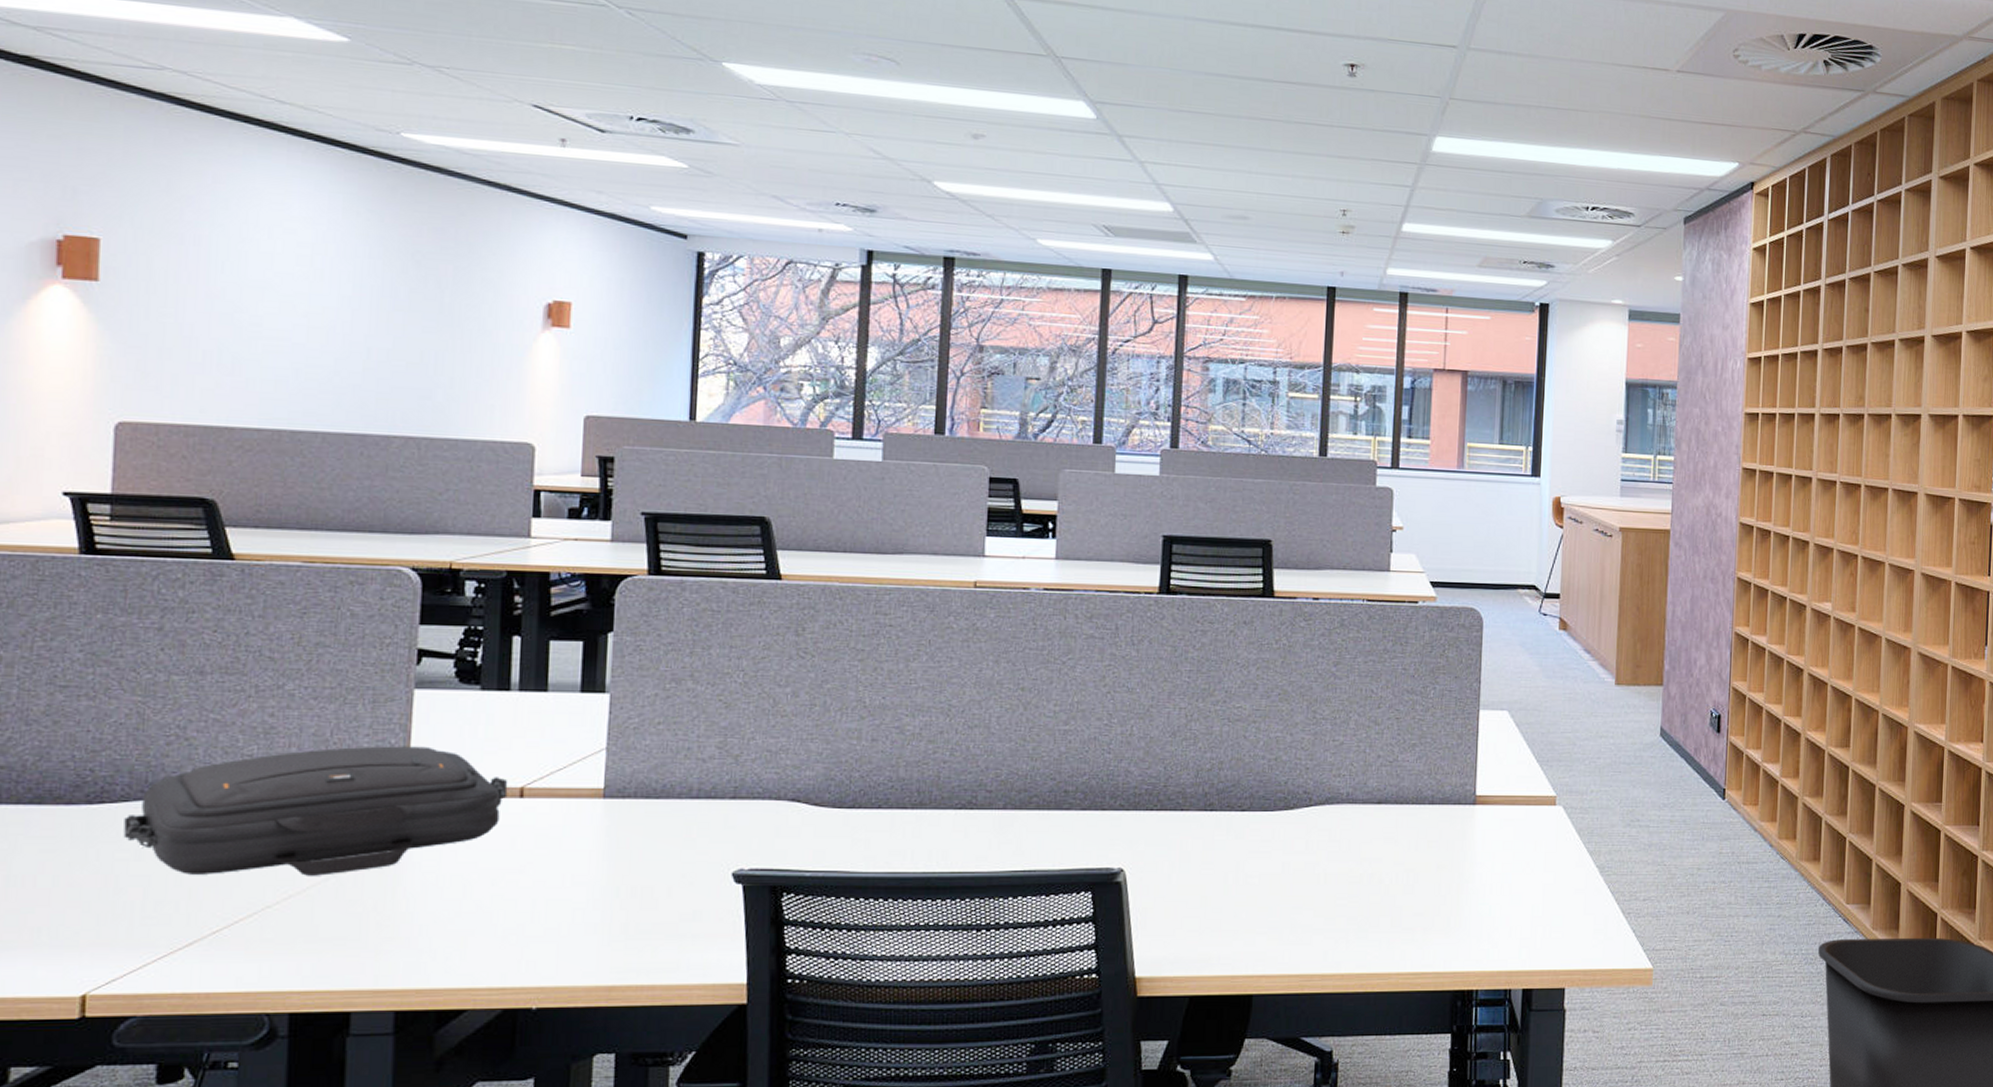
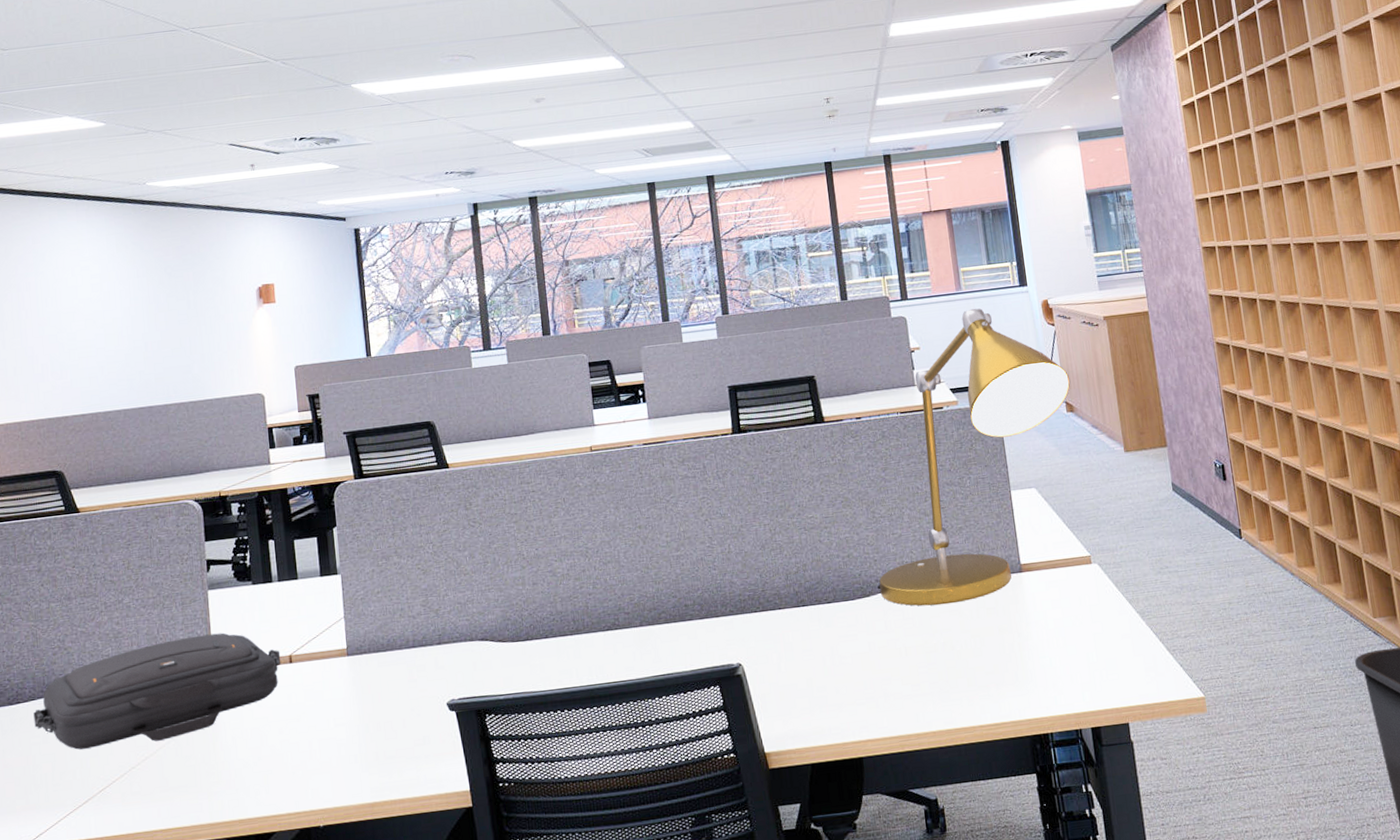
desk lamp: none [1304,492,1570,830] -> present [877,308,1071,606]

